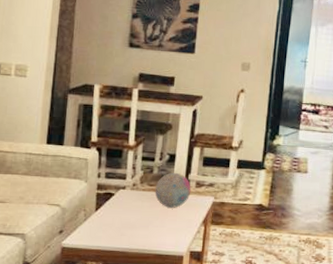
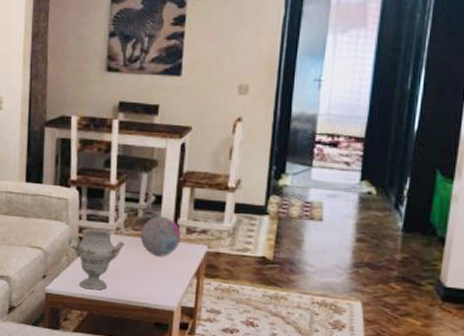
decorative vase: none [86,185,141,242] -> present [68,228,125,290]

